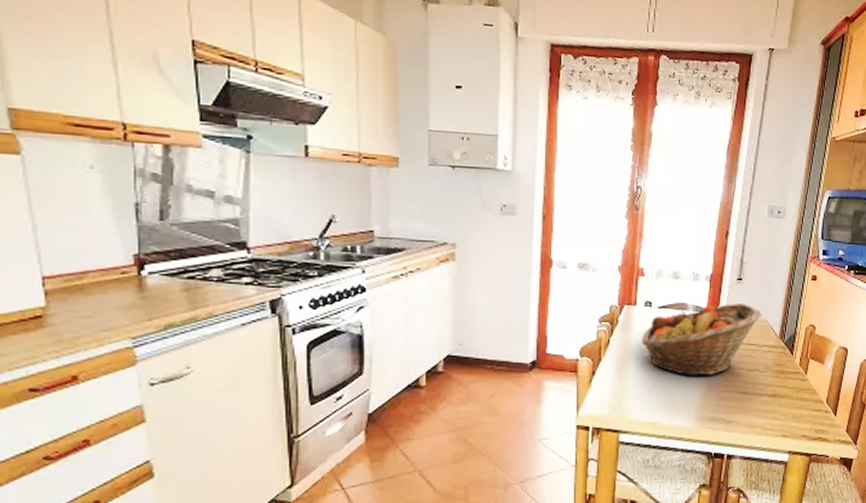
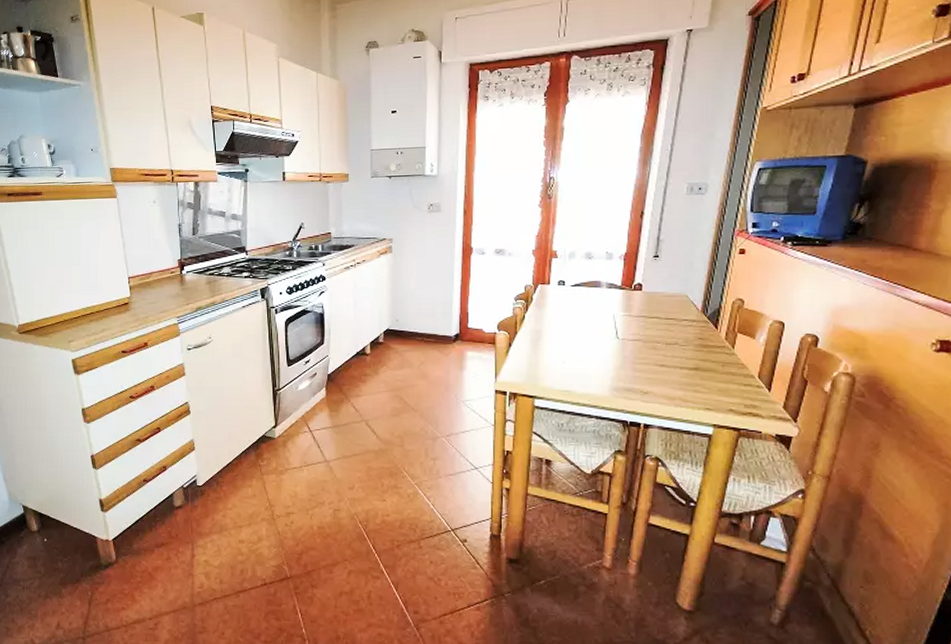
fruit basket: present [642,304,762,376] -> none [556,280,682,349]

